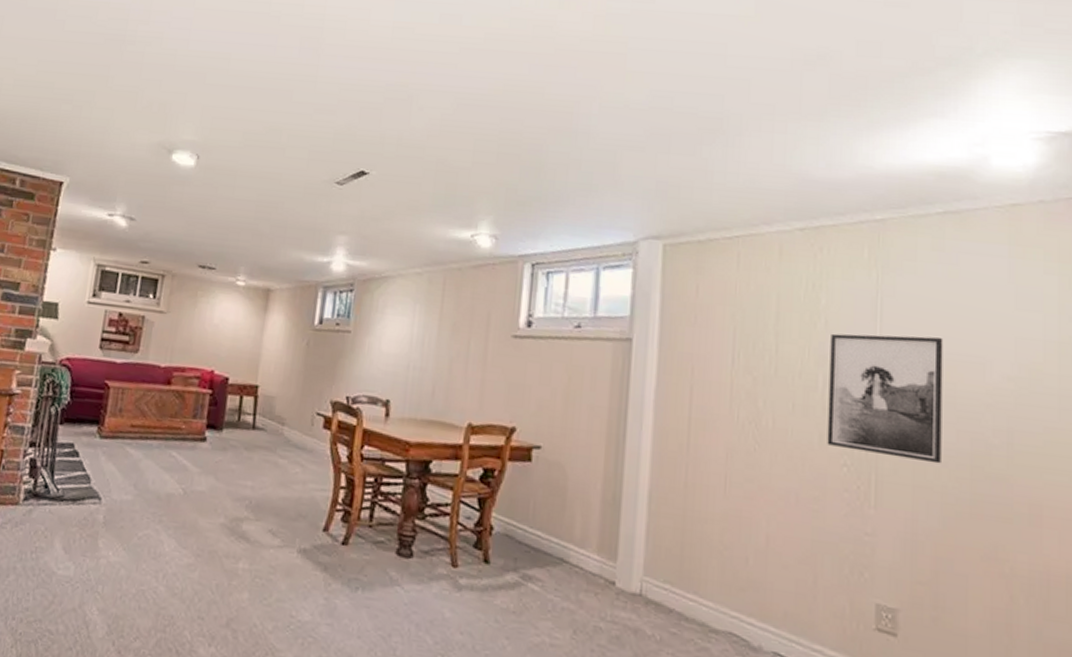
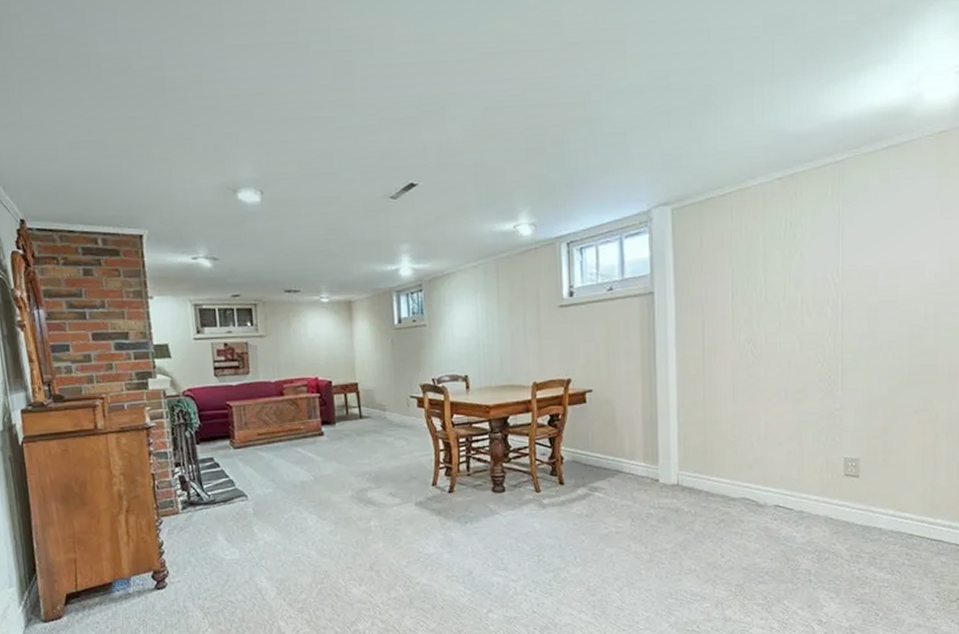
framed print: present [827,333,943,464] -> none [805,251,889,350]

